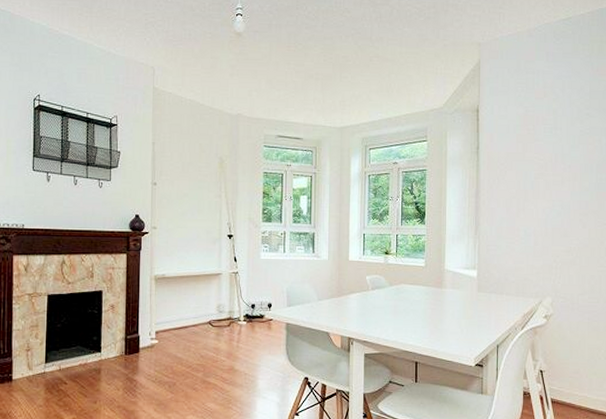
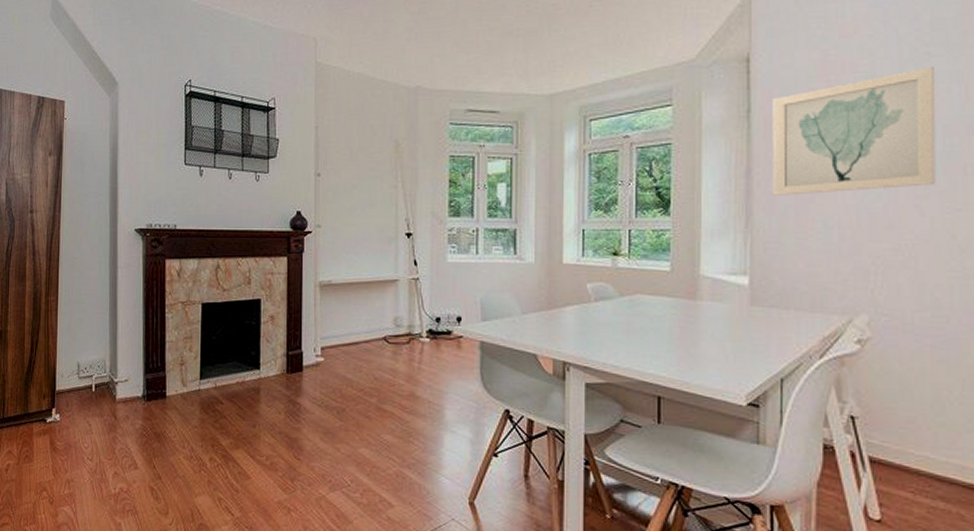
wall art: none [493,123,592,211] -> present [772,66,936,196]

